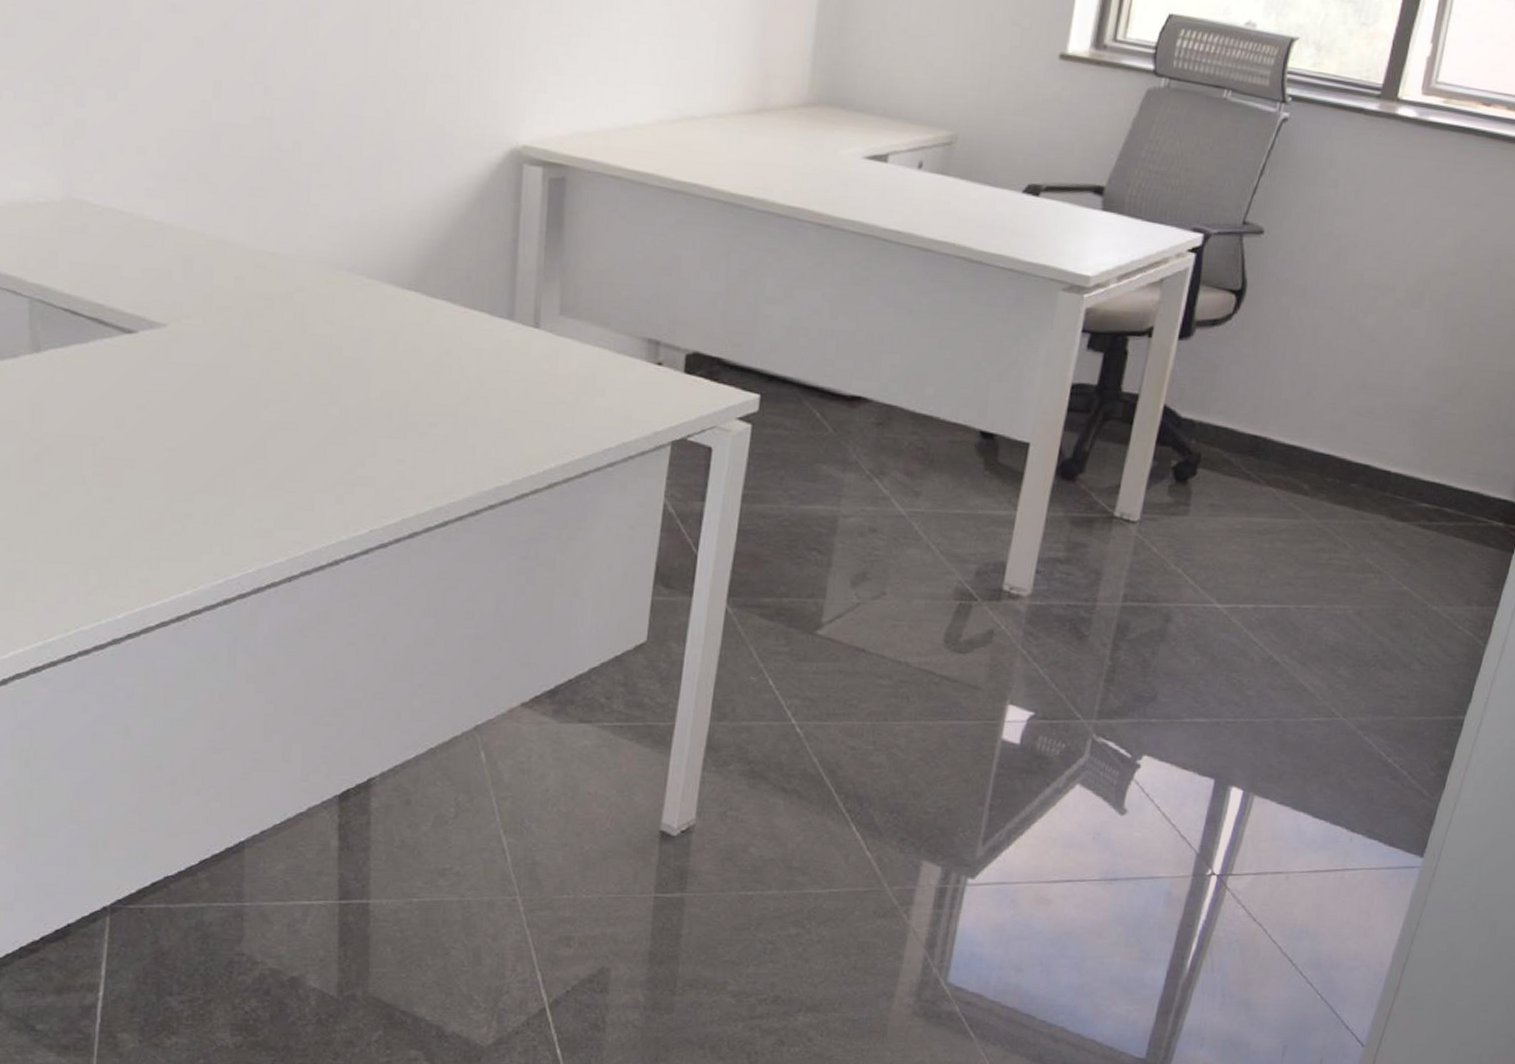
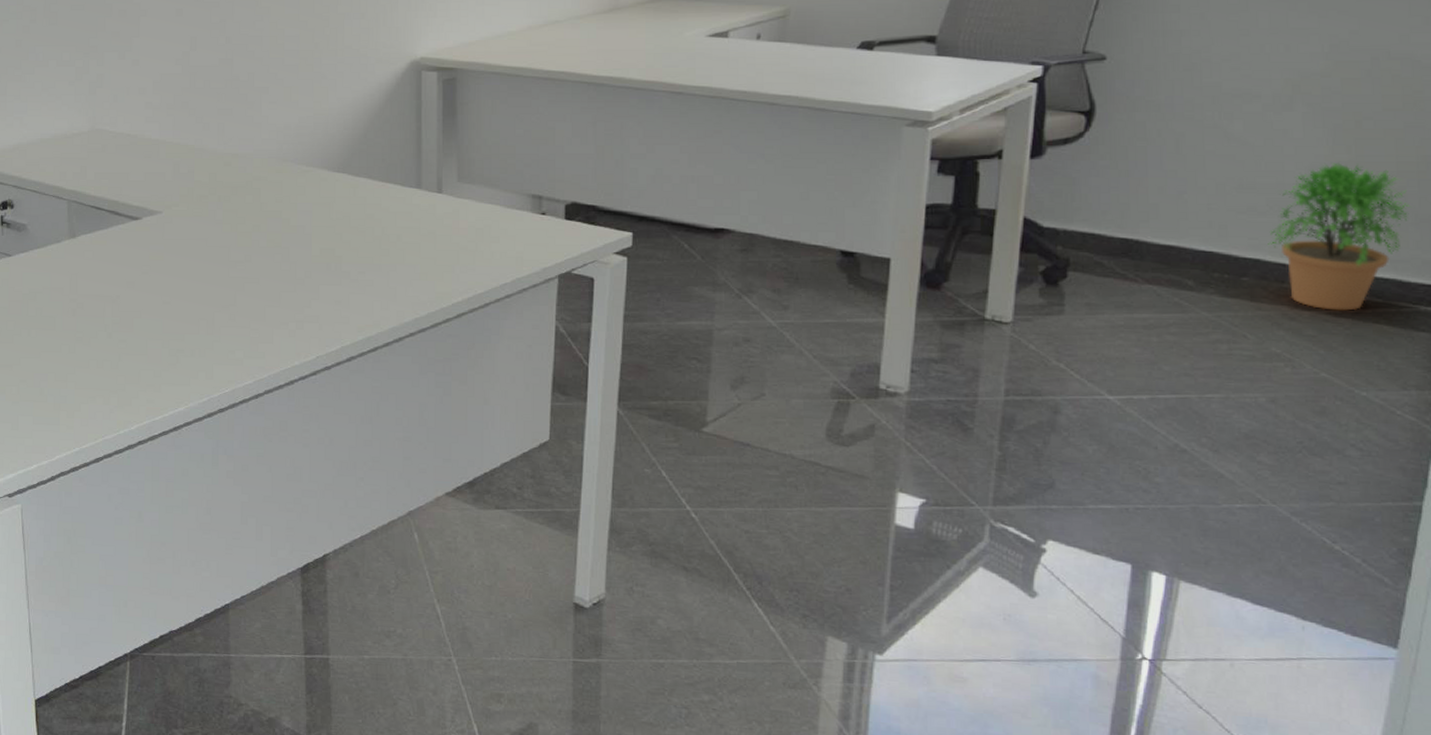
potted plant: none [1378,367,1503,523] -> present [1268,163,1412,311]

